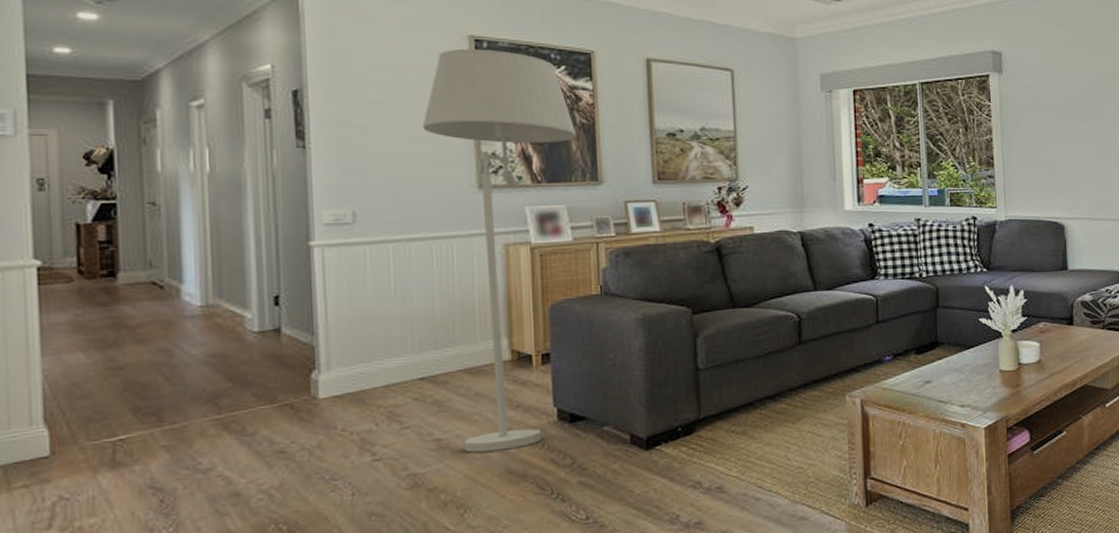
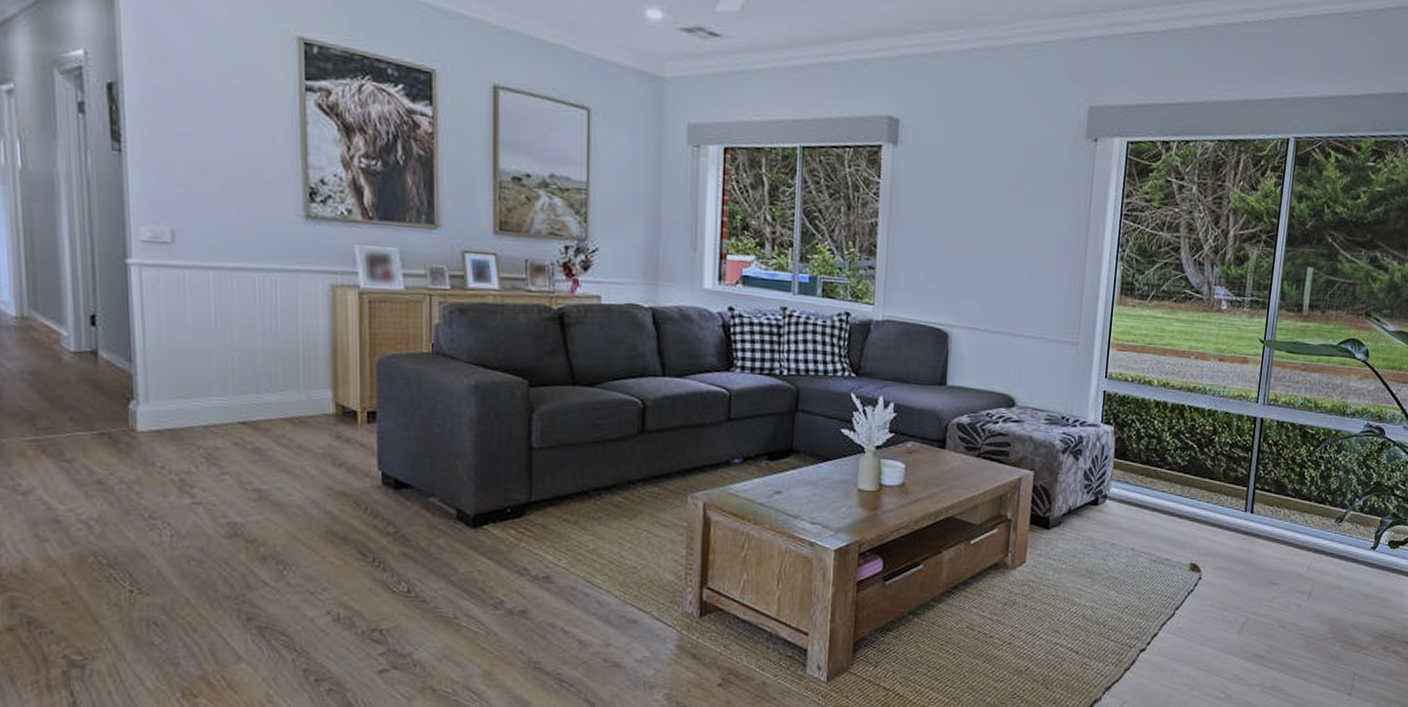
floor lamp: present [422,48,577,453] -> none [246,52,413,510]

